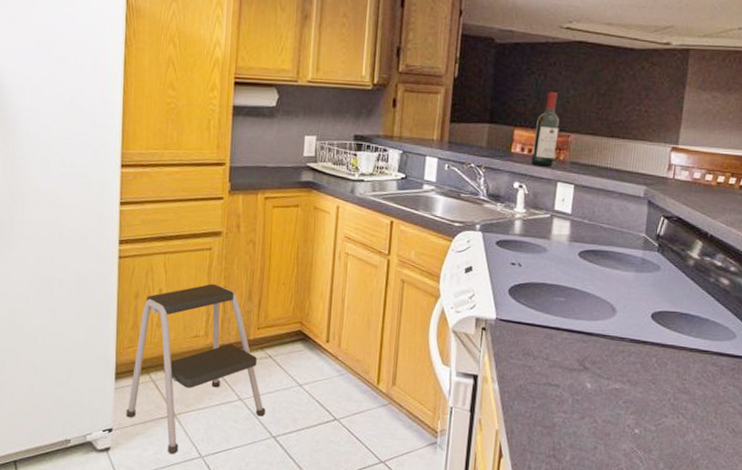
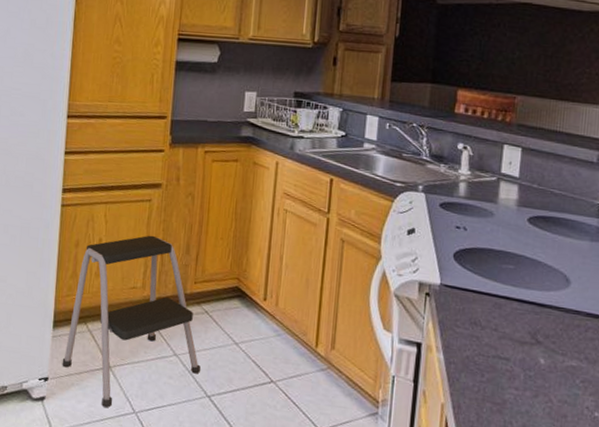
wine bottle: present [530,92,560,167] -> none [475,53,506,129]

